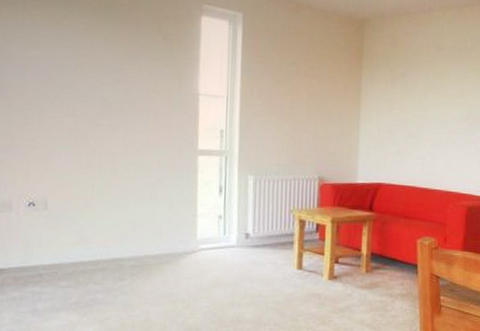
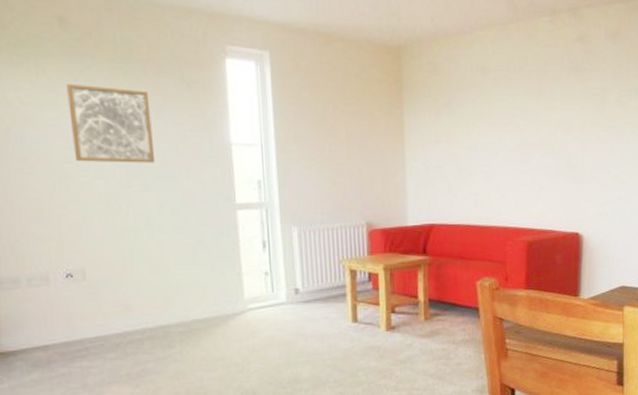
wall art: none [49,26,127,106] -> present [67,83,156,163]

